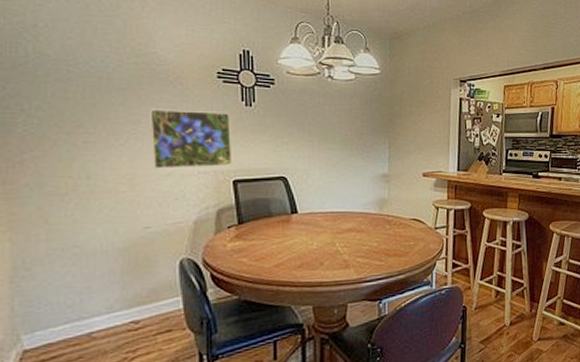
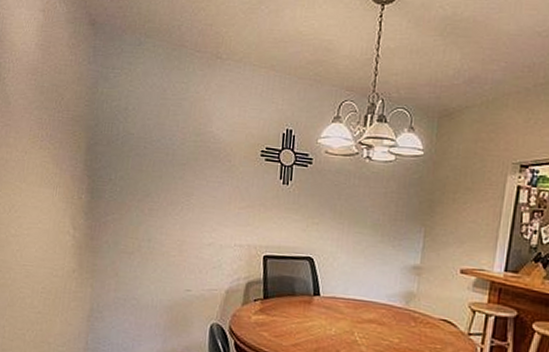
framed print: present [148,108,233,169] -> none [199,183,269,242]

